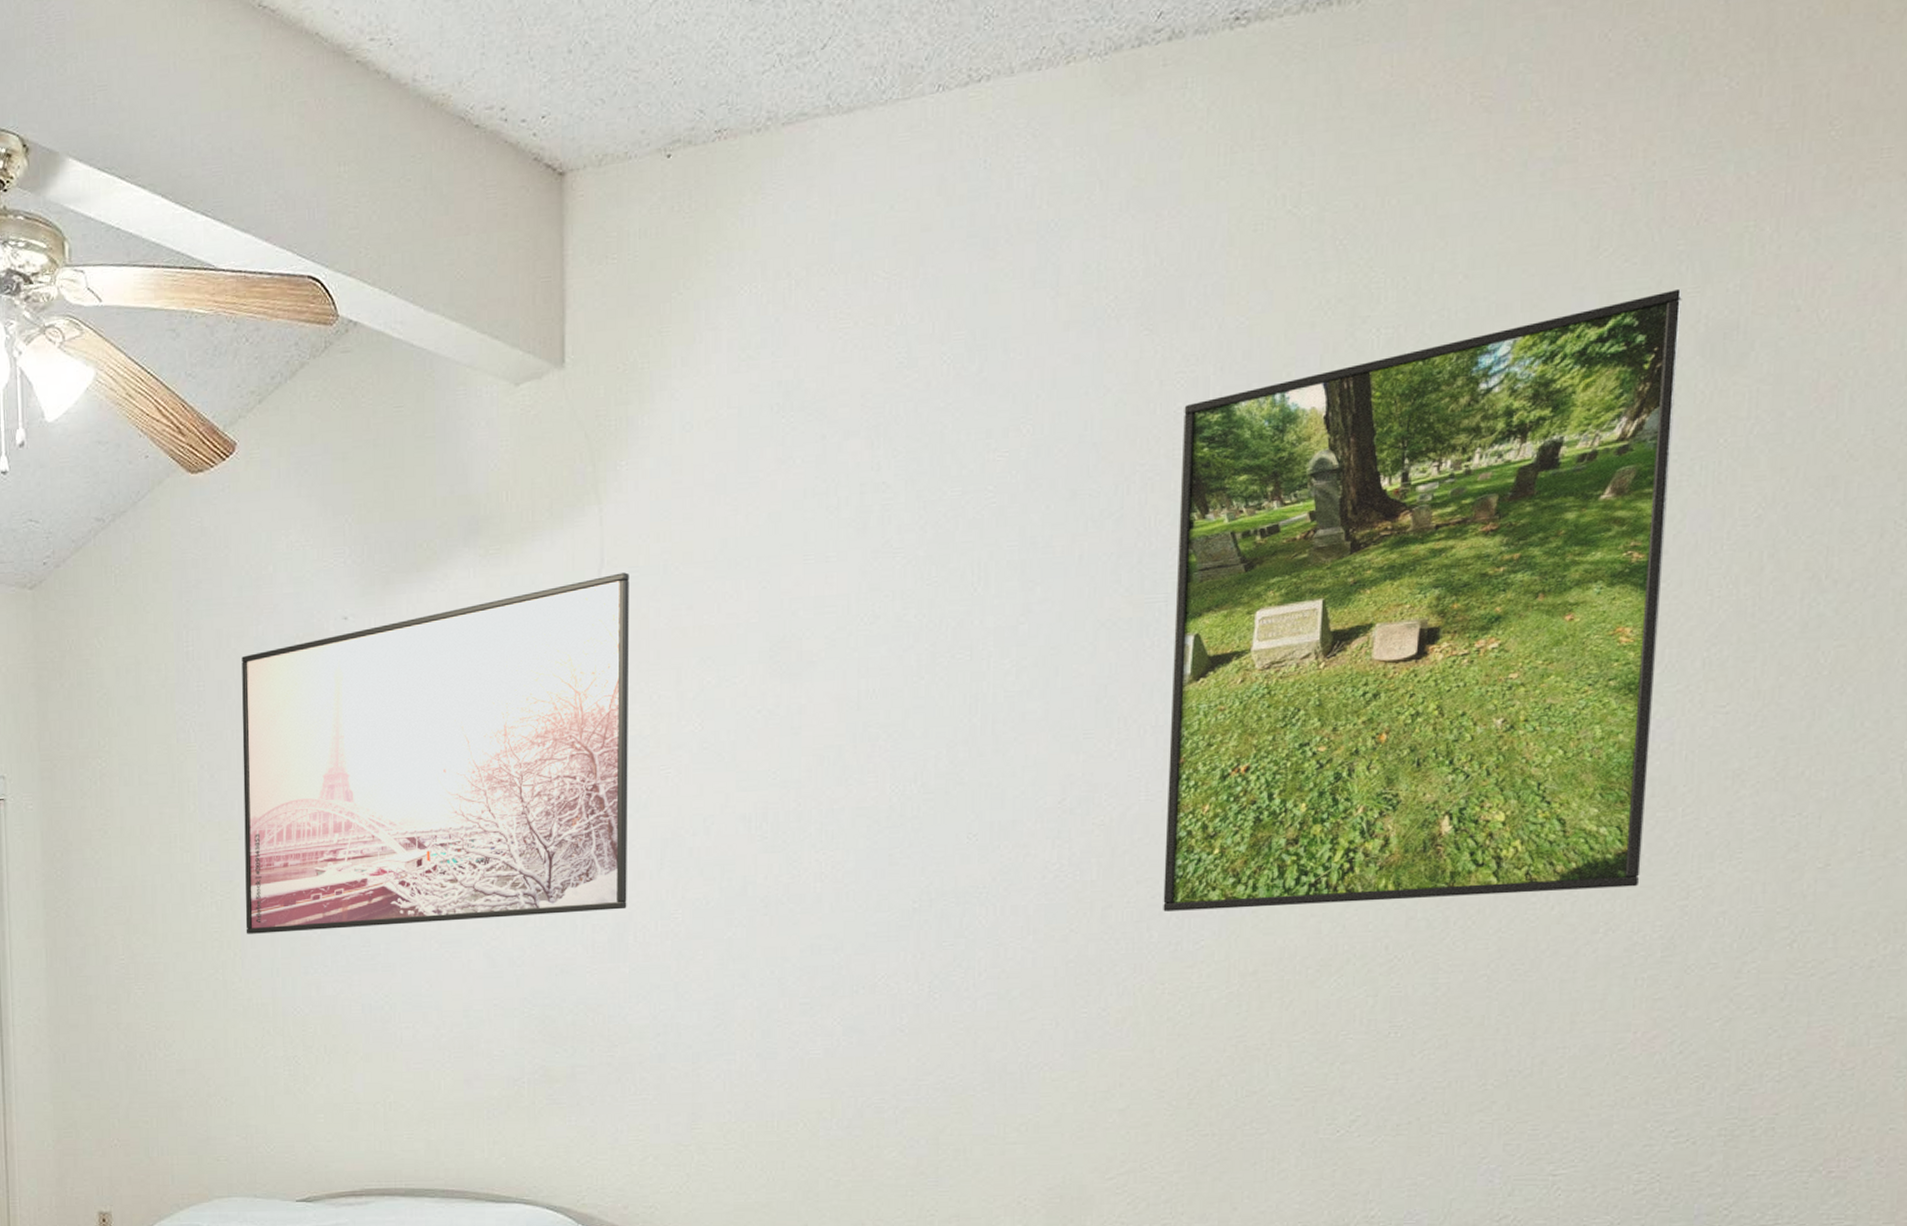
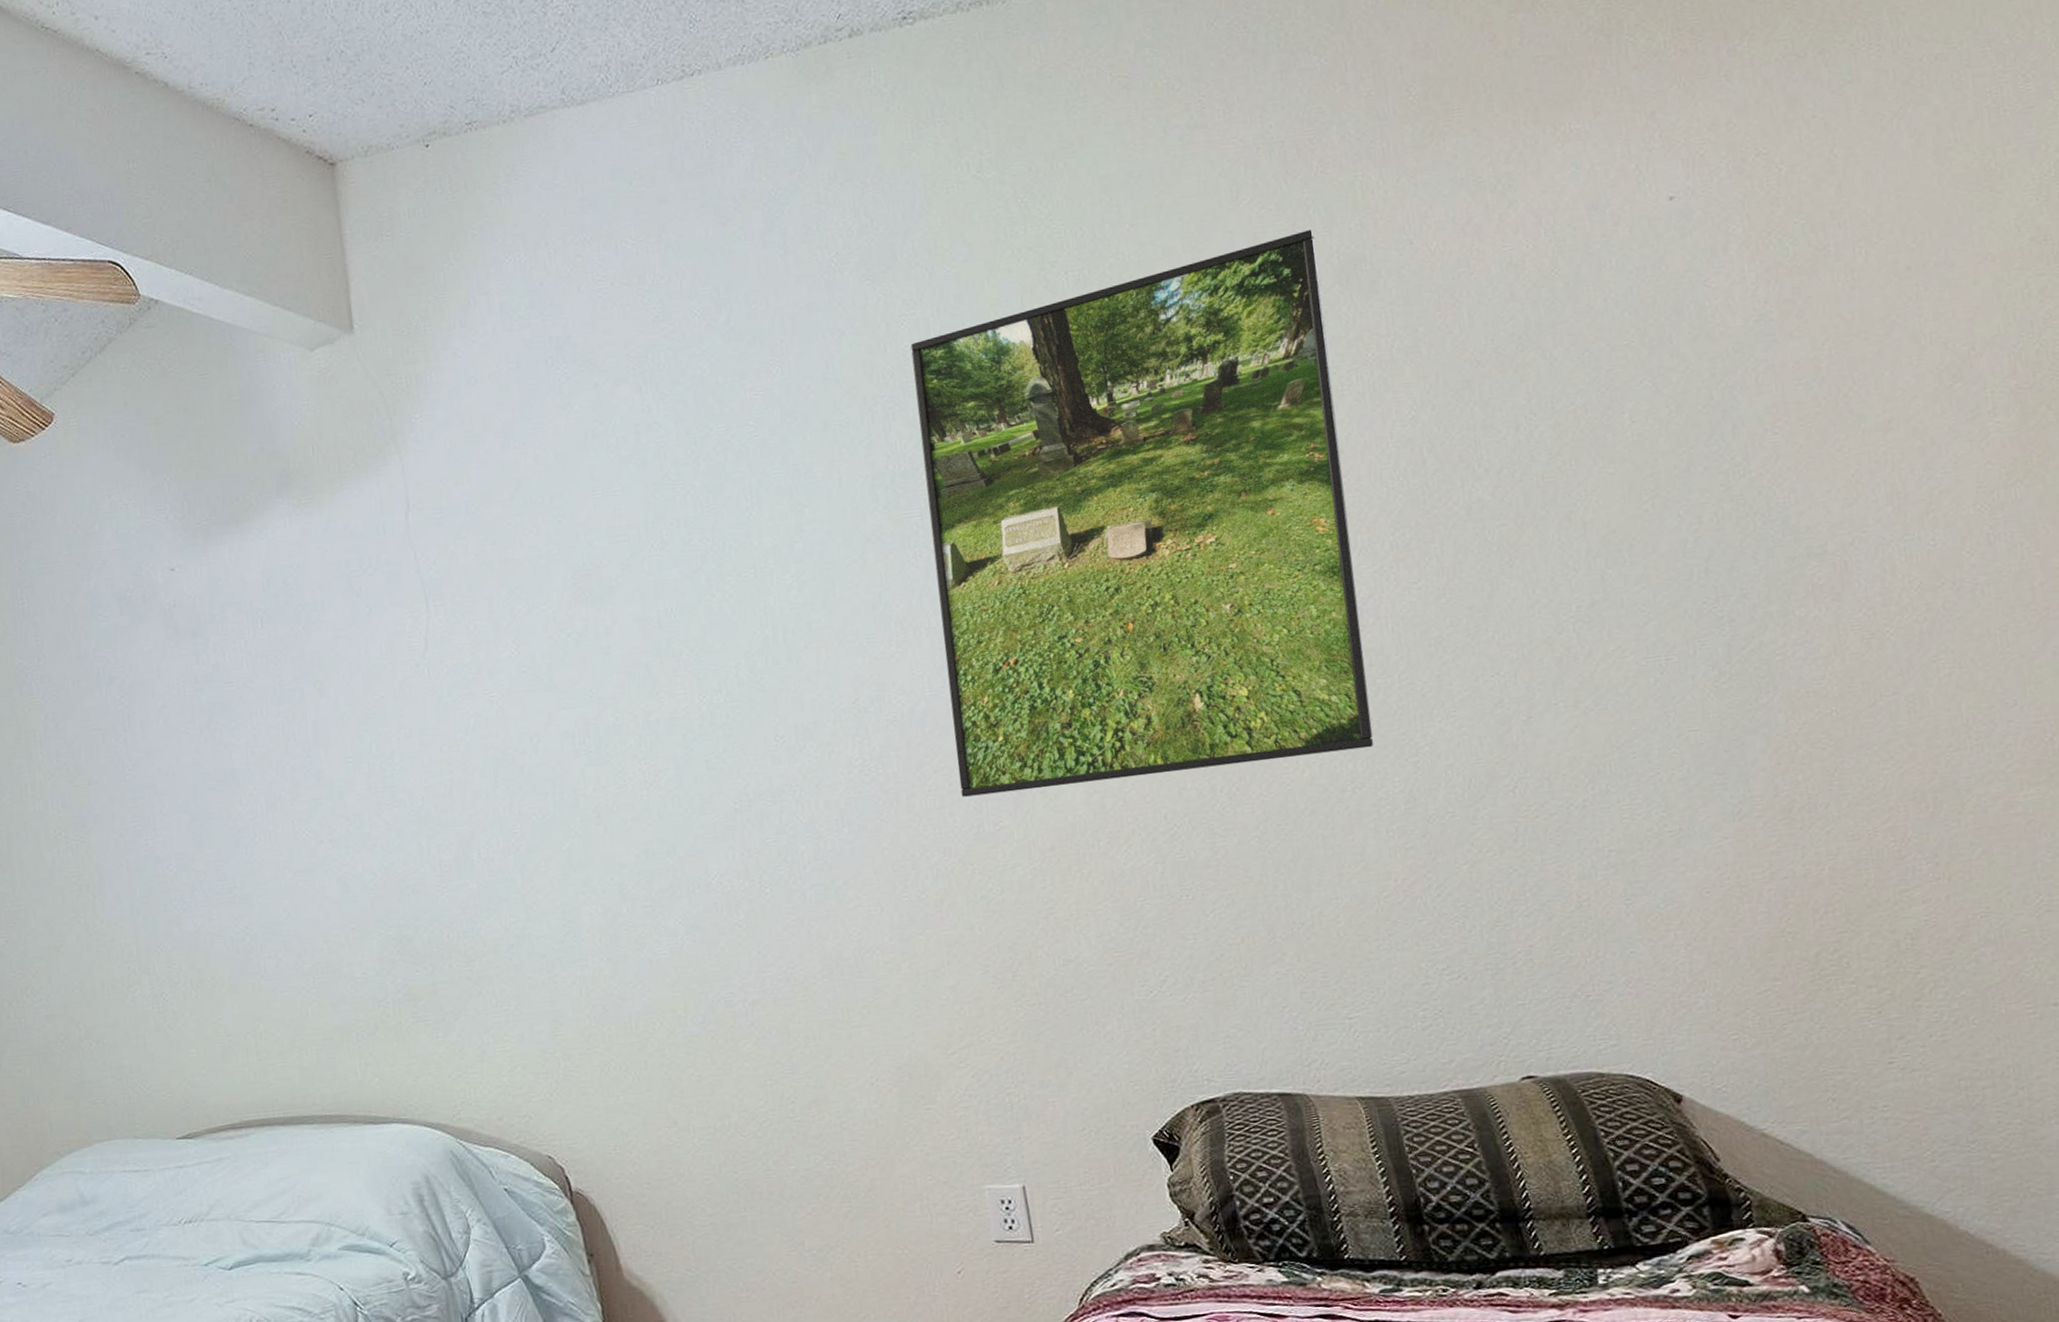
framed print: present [242,572,630,934] -> none [76,514,468,876]

